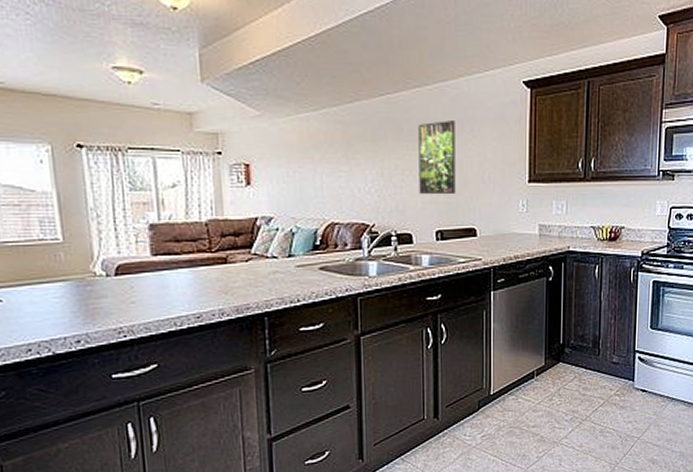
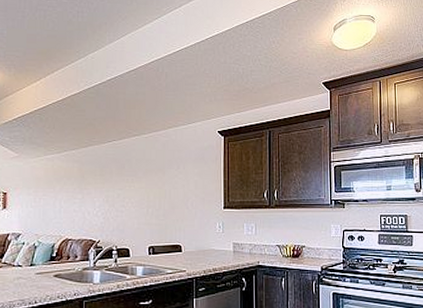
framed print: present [418,121,456,195] -> none [136,160,165,218]

